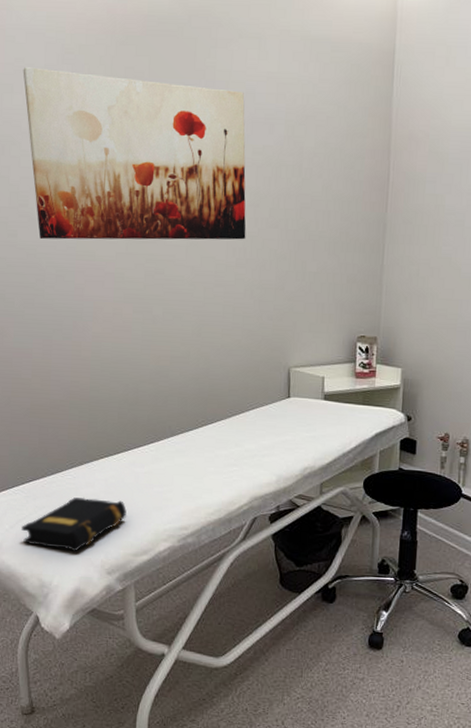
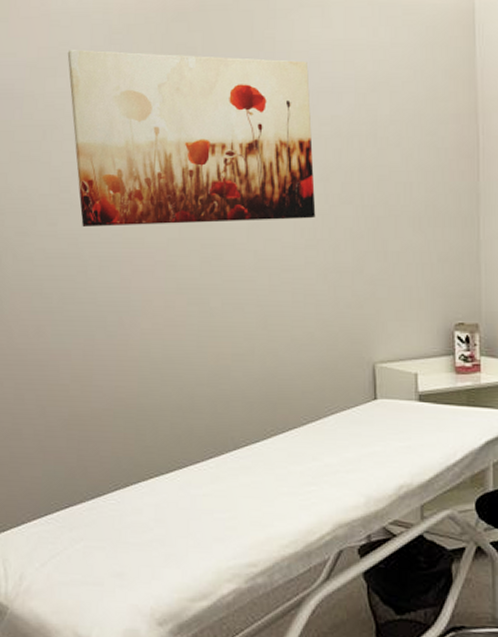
book: present [21,497,127,552] -> none [54,526,181,597]

